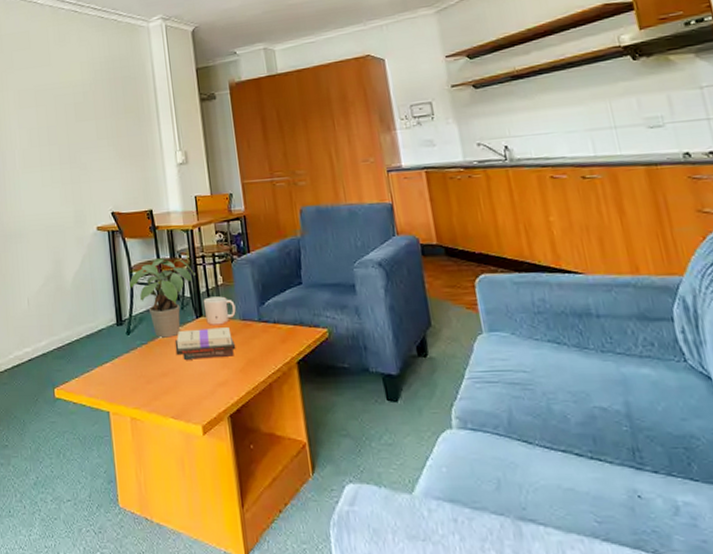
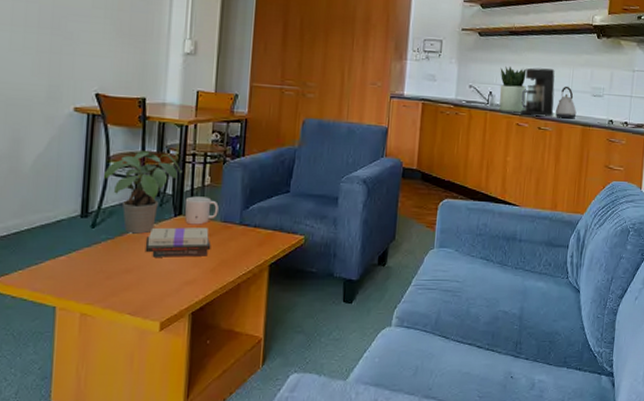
planter: none [510,112,558,166] -> present [497,66,527,113]
coffee maker: none [544,107,599,166] -> present [521,67,555,117]
kettle: none [599,122,633,162] -> present [555,86,577,119]

